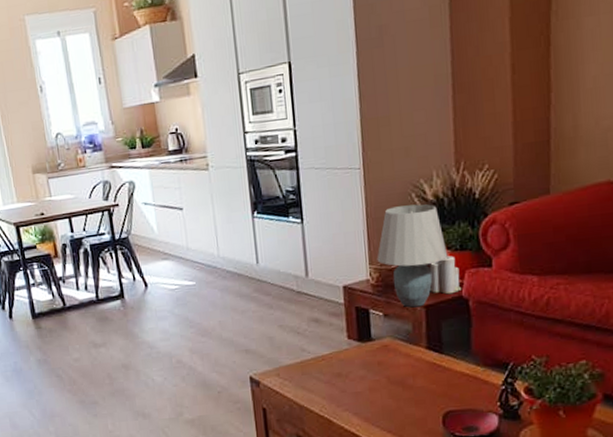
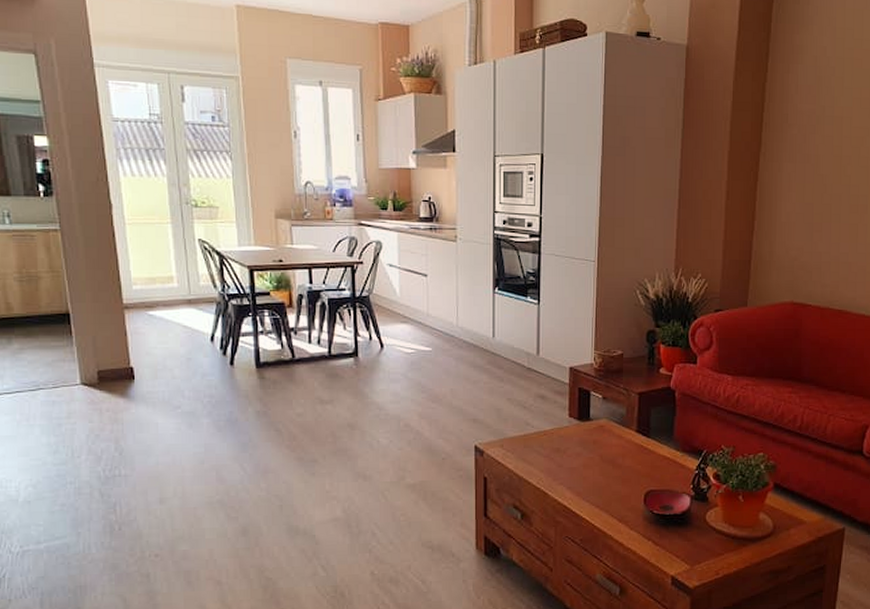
table lamp: present [377,204,448,308] -> none [601,300,662,393]
candle: present [429,253,461,295] -> none [643,348,670,385]

